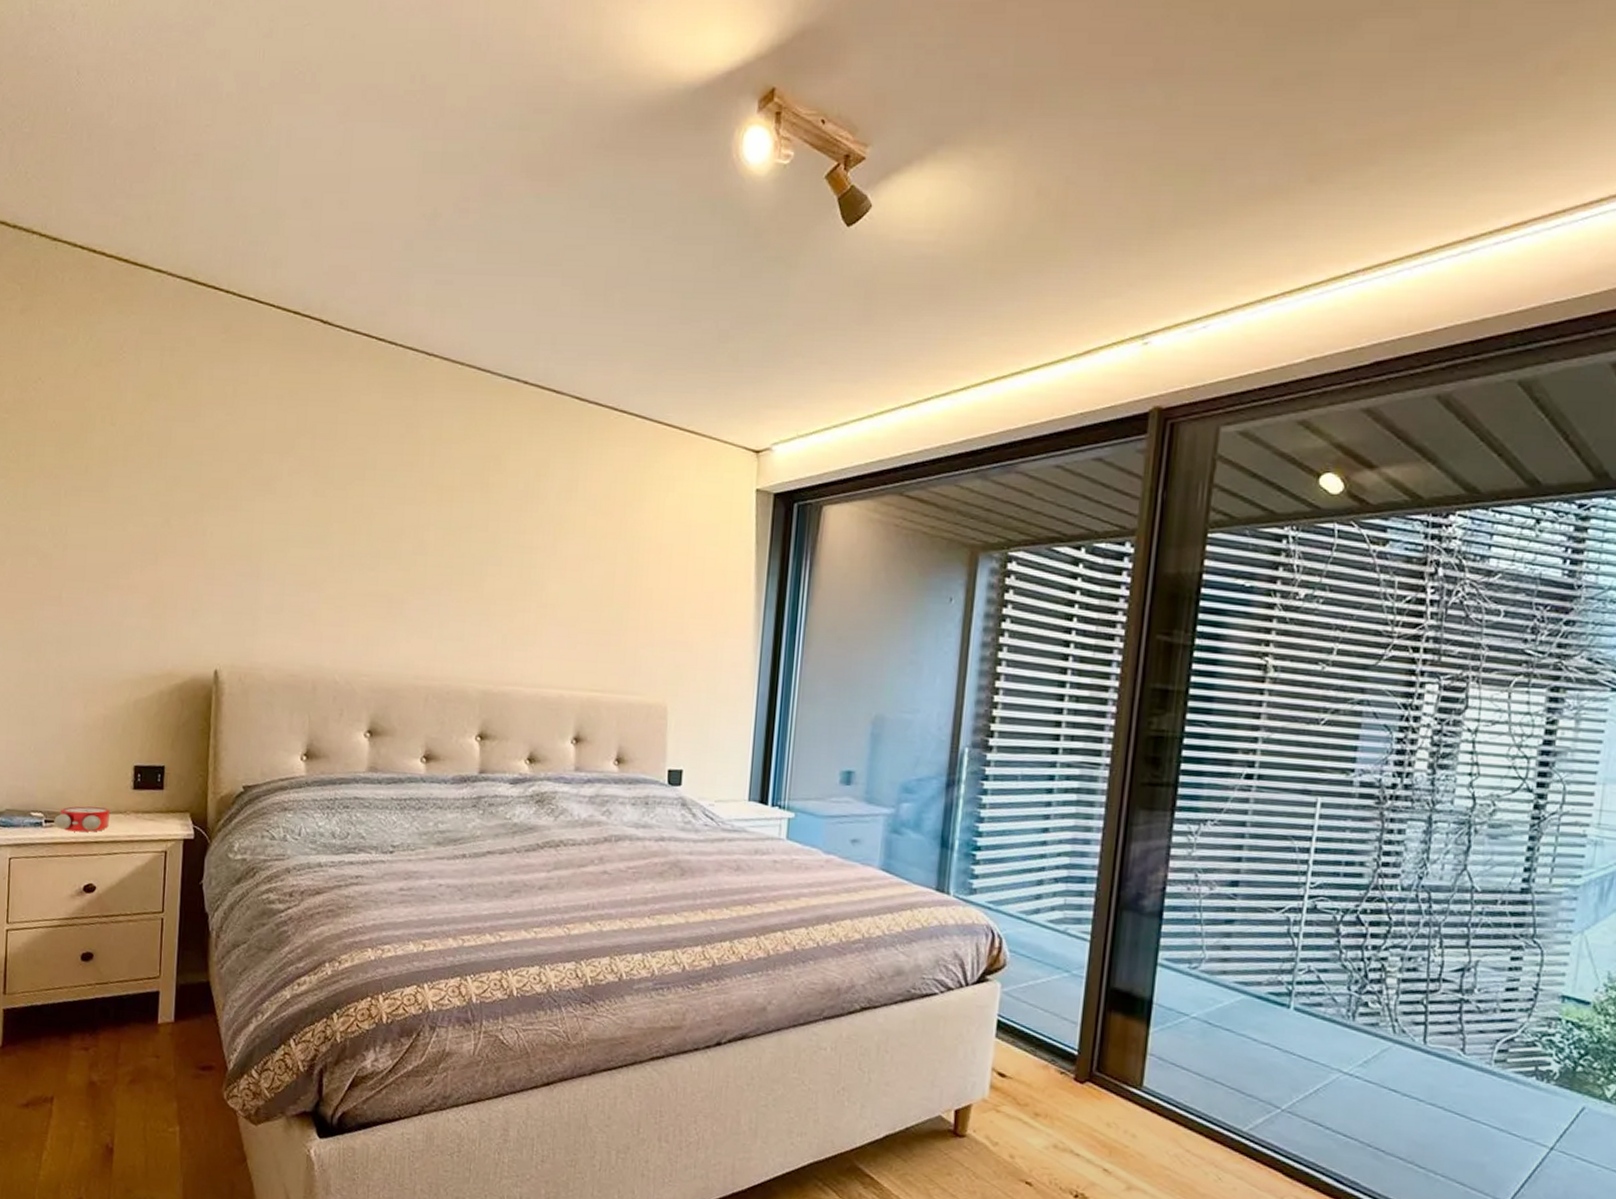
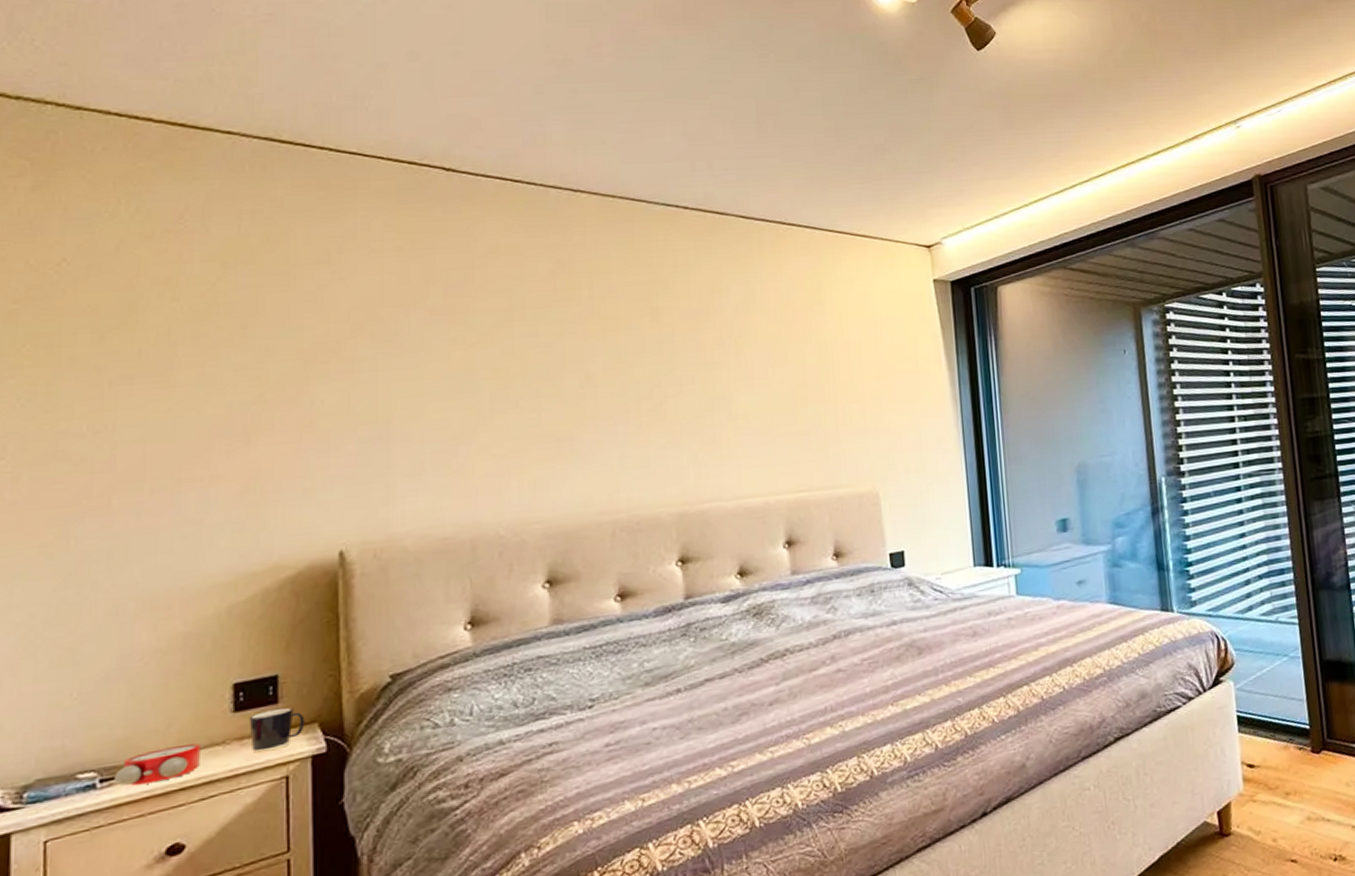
mug: none [142,793,181,828] -> present [248,707,305,753]

